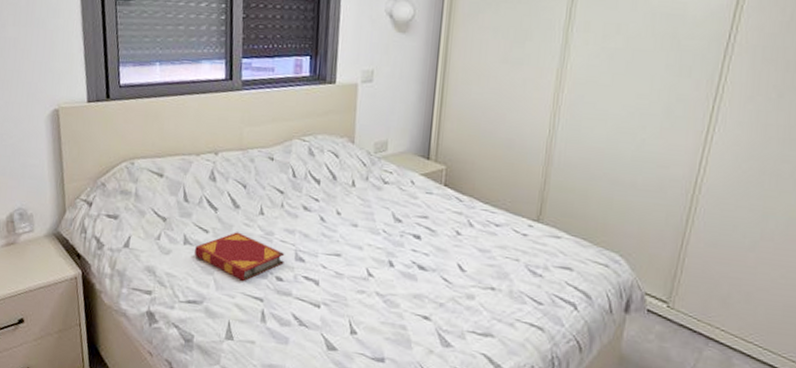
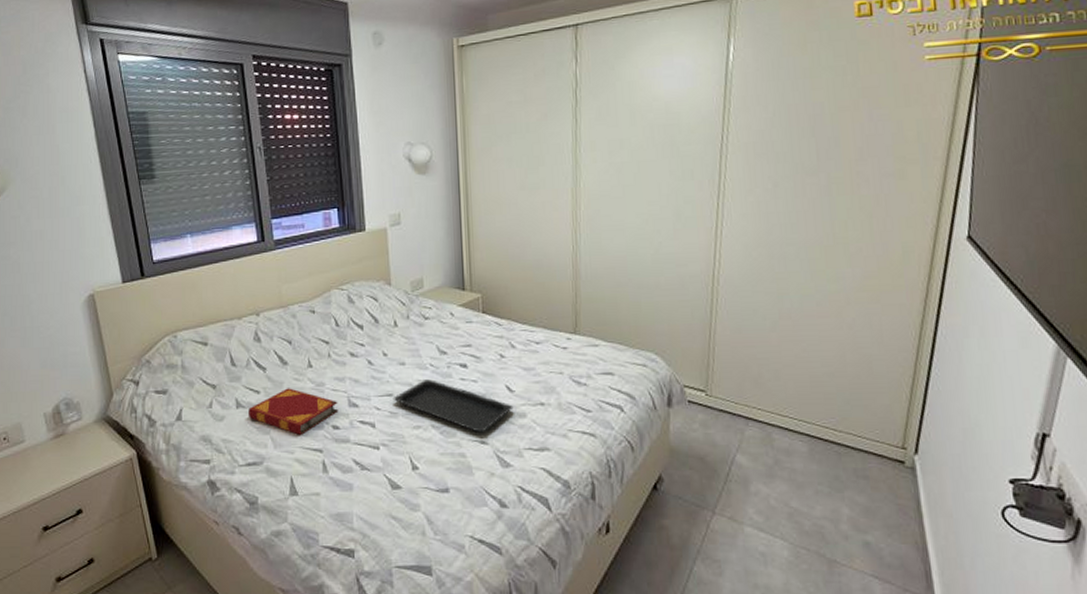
serving tray: none [340,245,463,308] -> present [392,379,514,433]

